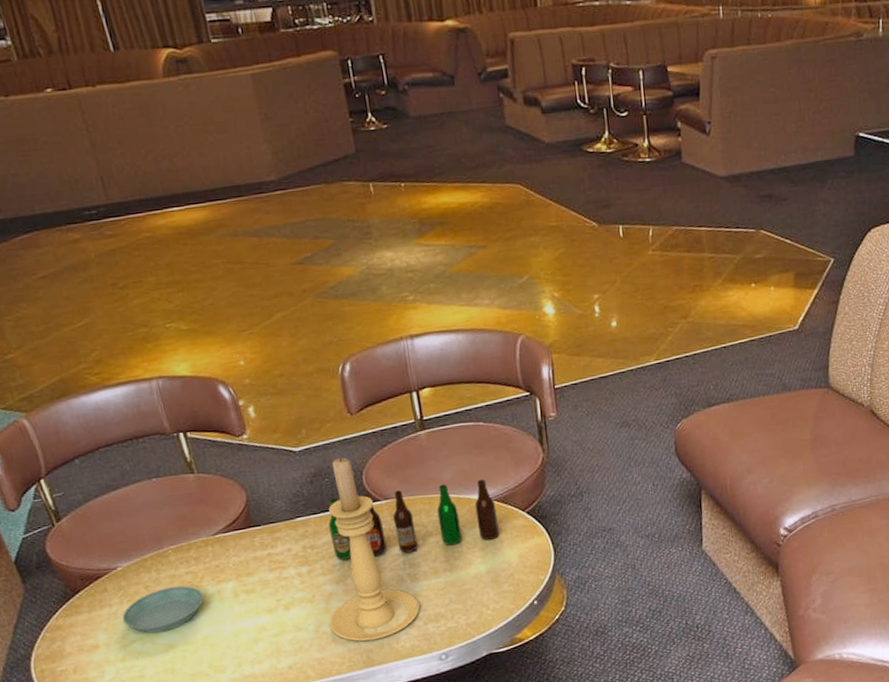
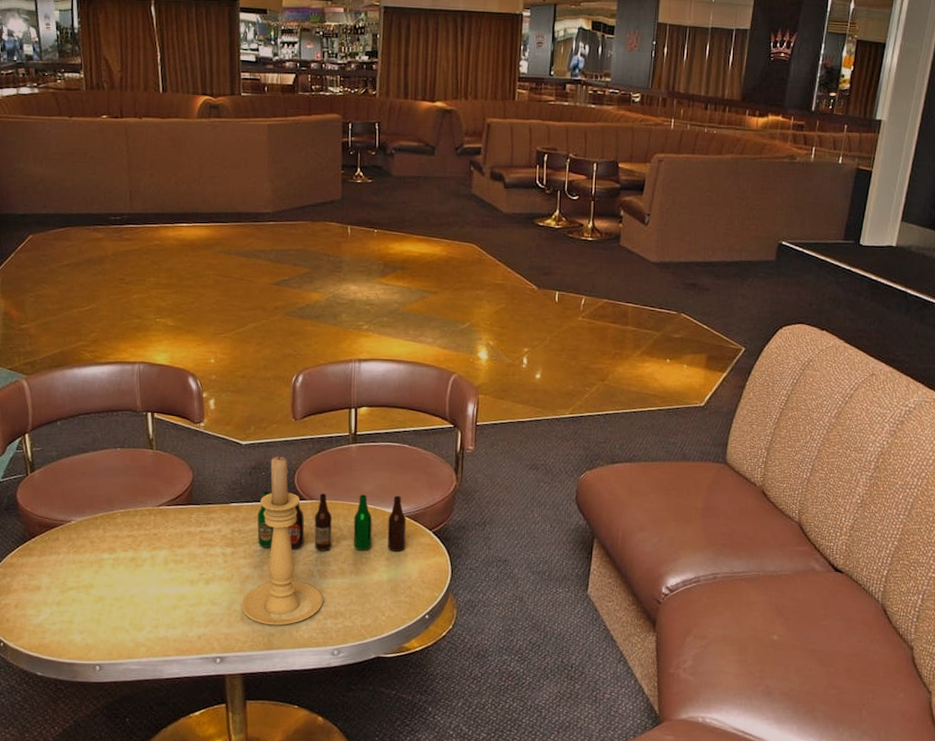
saucer: present [123,586,204,634] -> none [67,546,138,585]

